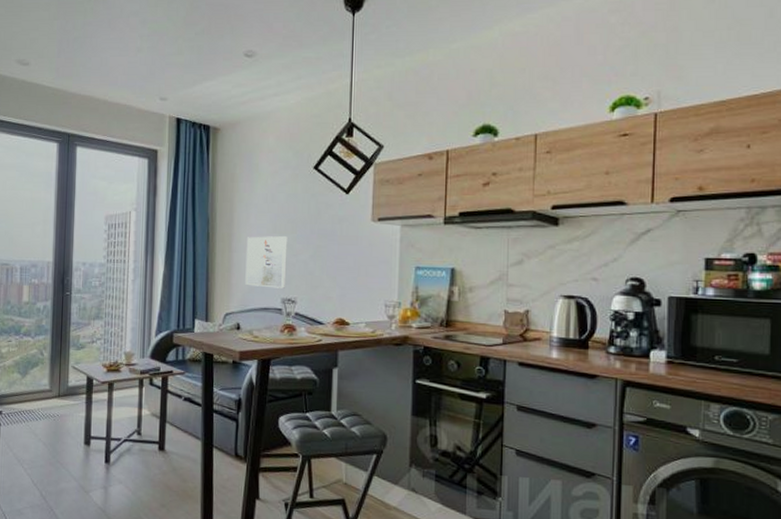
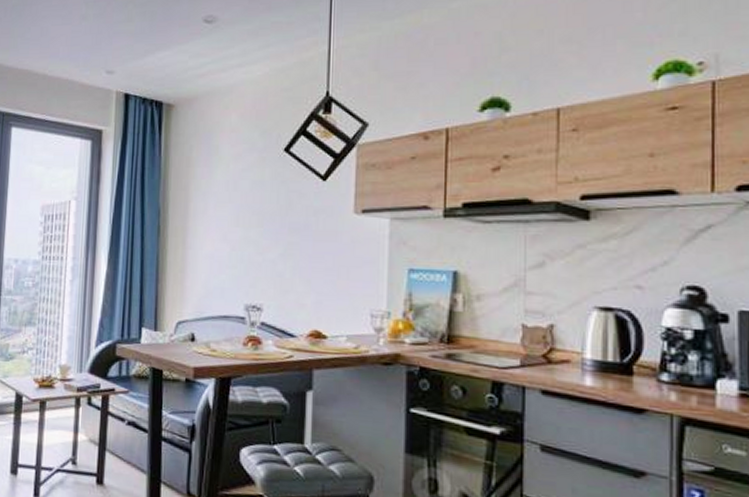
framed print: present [245,236,288,288] -> none [201,230,253,293]

